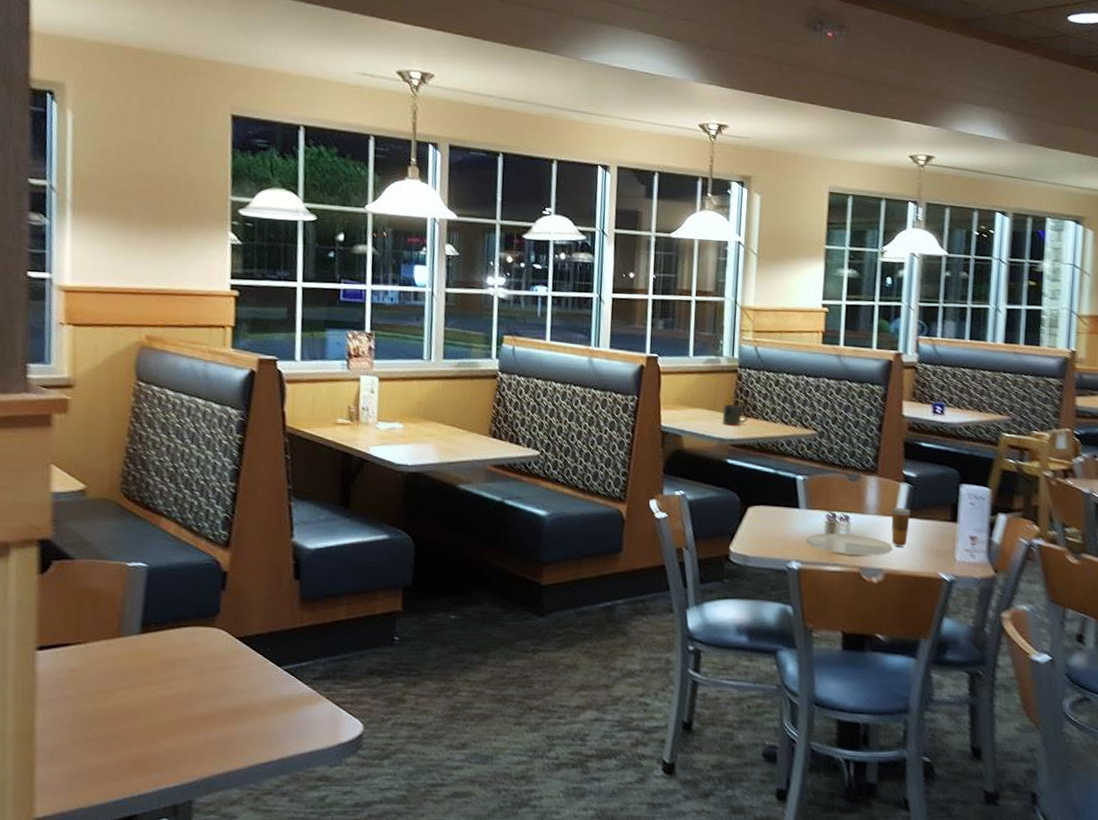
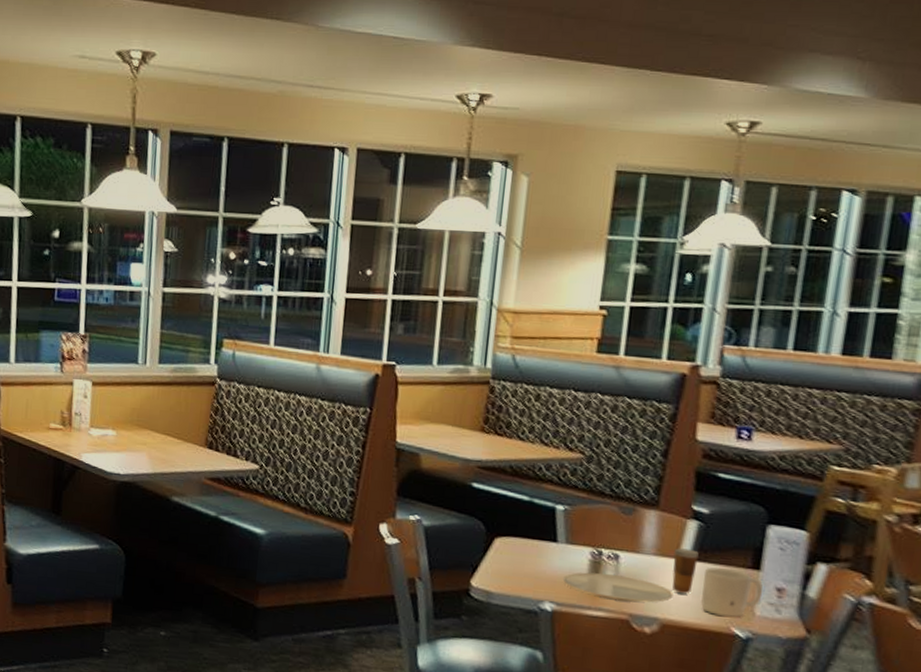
mug: present [722,404,749,426] -> none [468,420,501,446]
mug: none [915,522,961,564] -> present [701,567,763,618]

